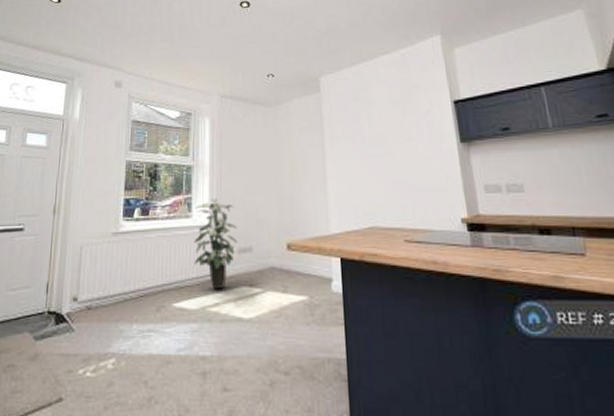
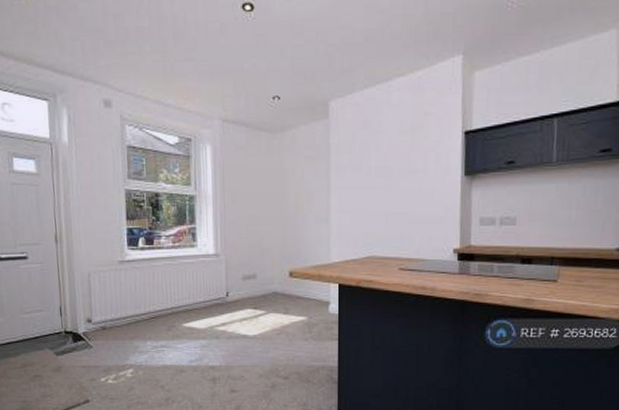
indoor plant: present [194,198,238,289] -> none [200,228,242,311]

